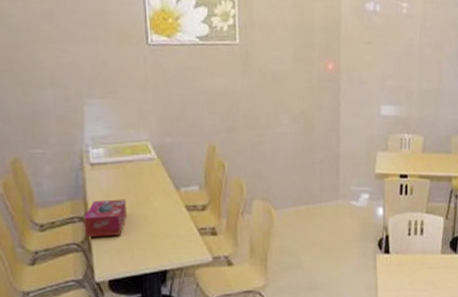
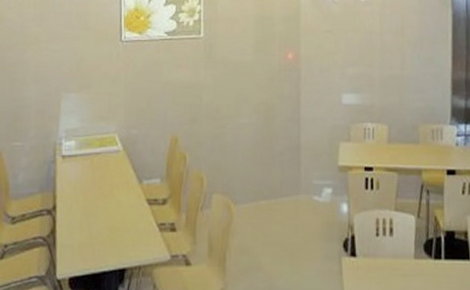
tissue box: present [83,199,128,238] -> none [51,192,92,232]

